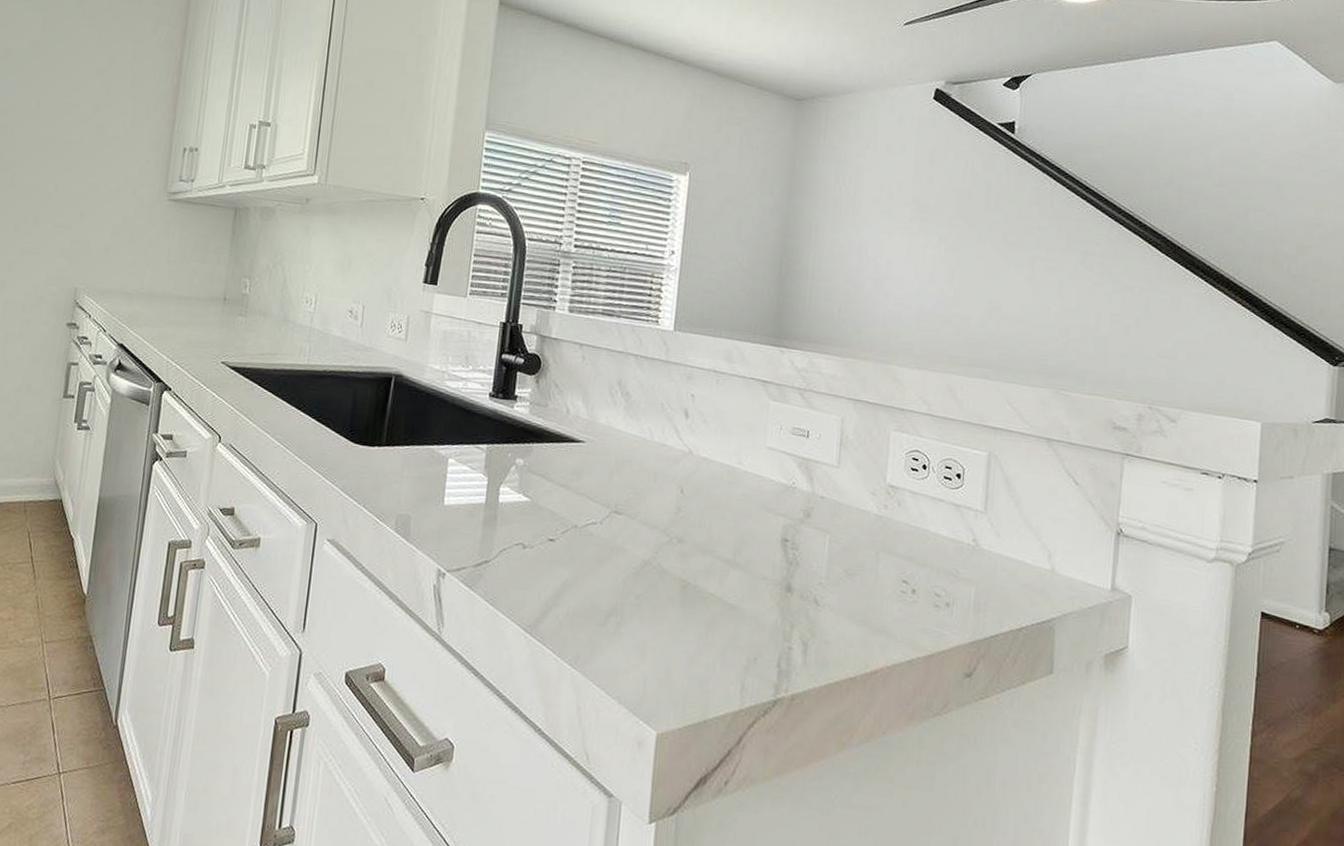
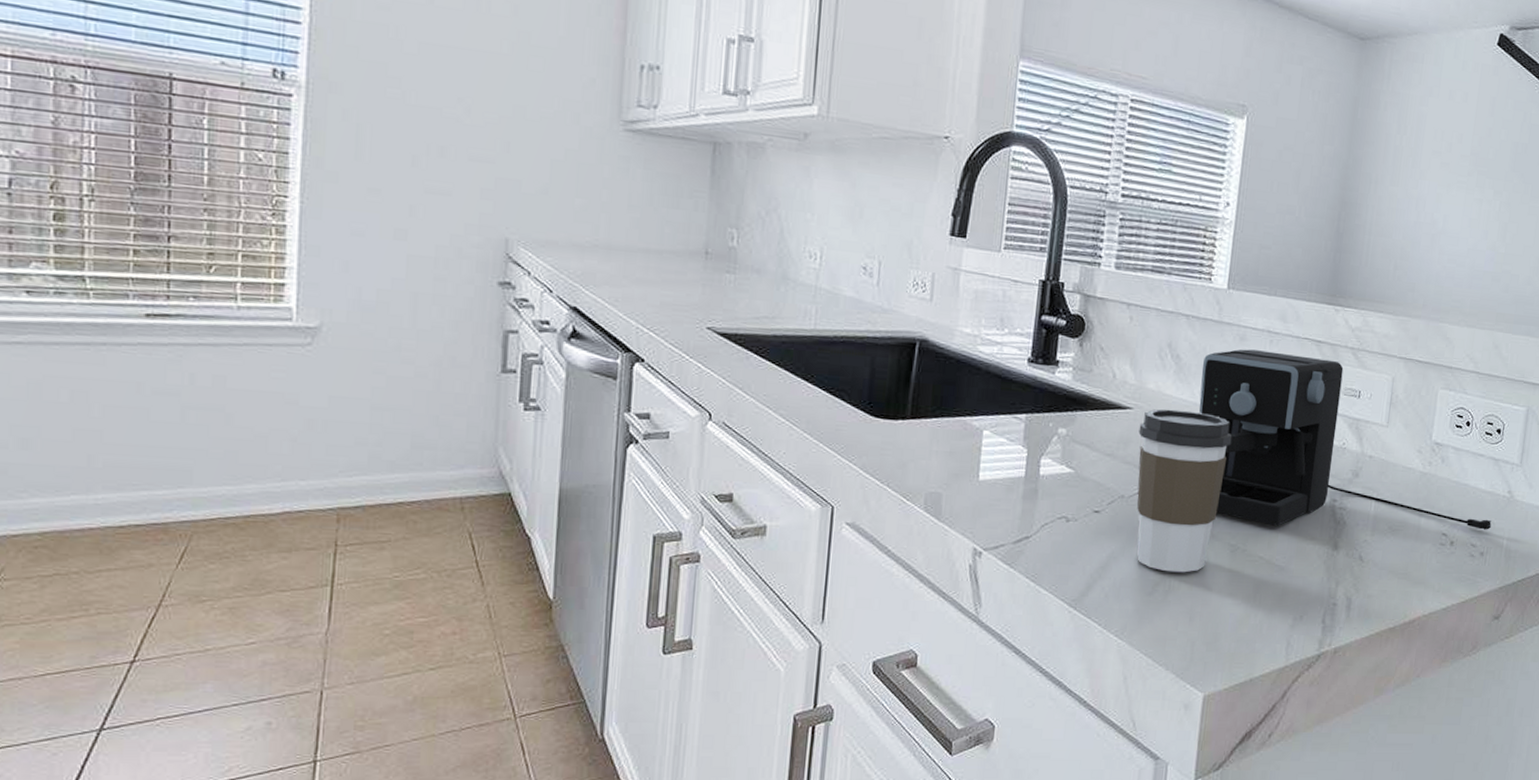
coffee cup: none [589,443,681,606] -> present [1136,409,1232,573]
coffee maker: none [648,387,957,580] -> present [1198,349,1492,530]

